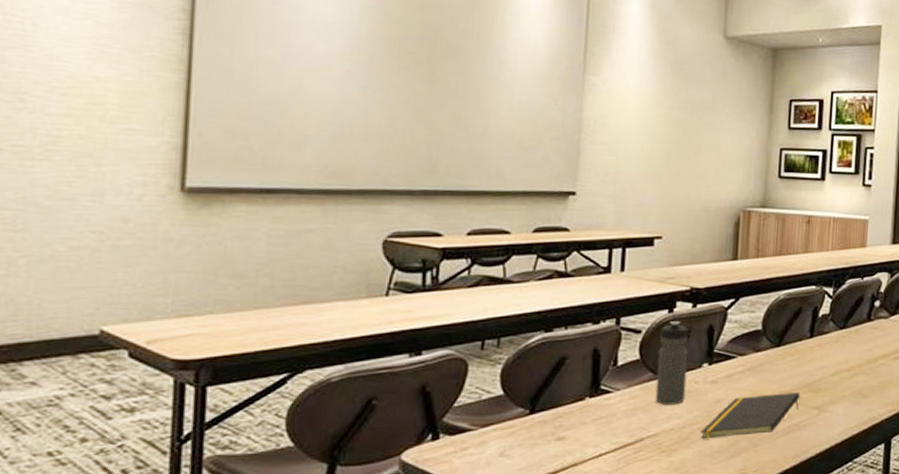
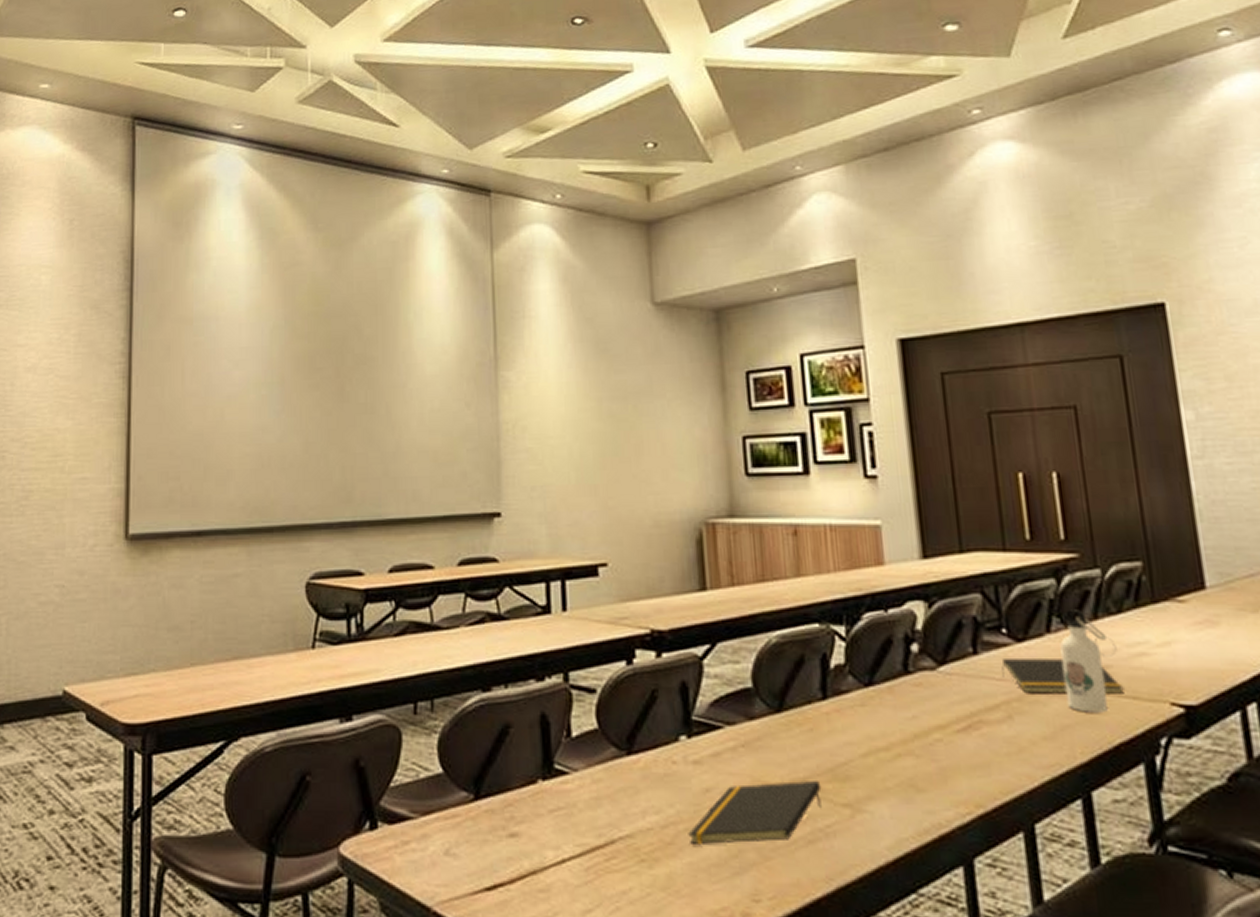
water bottle: present [655,321,688,405] -> none [620,676,663,794]

